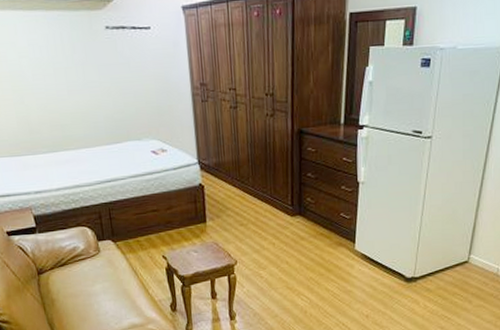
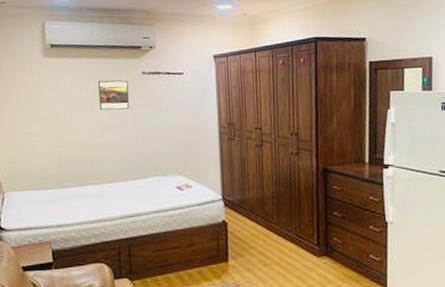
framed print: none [59,36,96,71] -> present [99,80,130,111]

